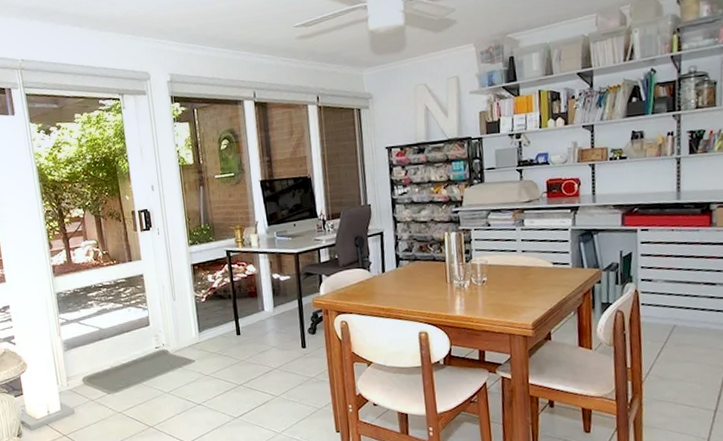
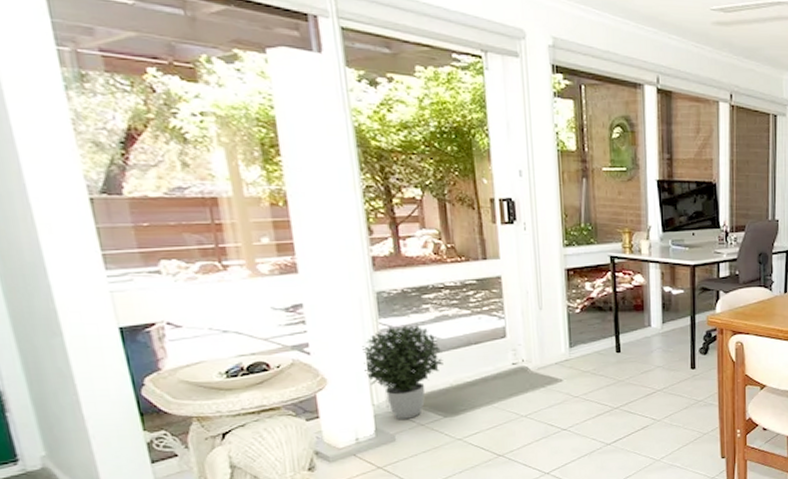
potted plant: none [49,318,105,396] -> present [362,325,444,419]

